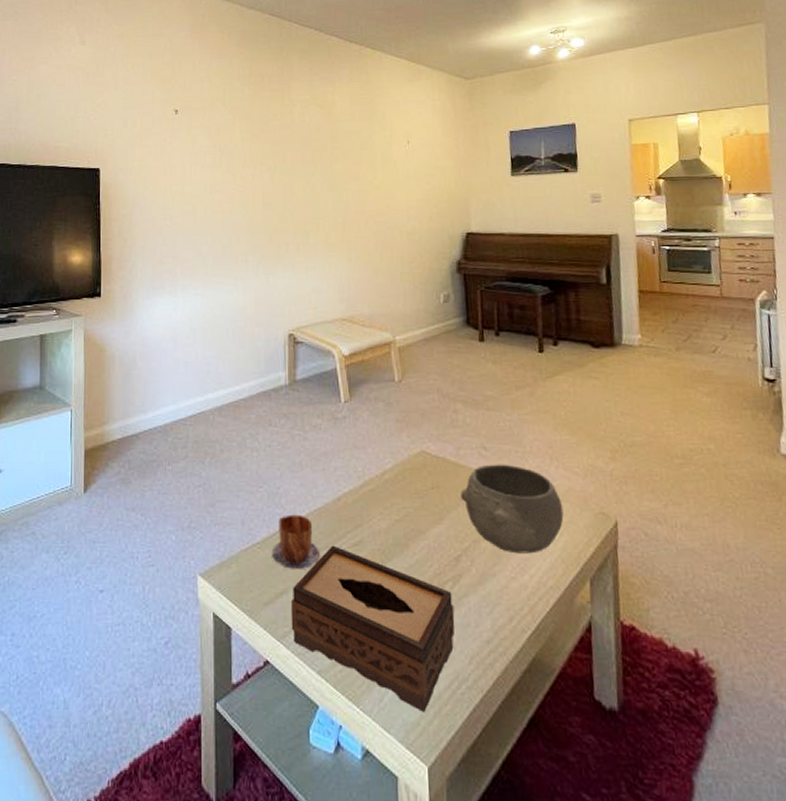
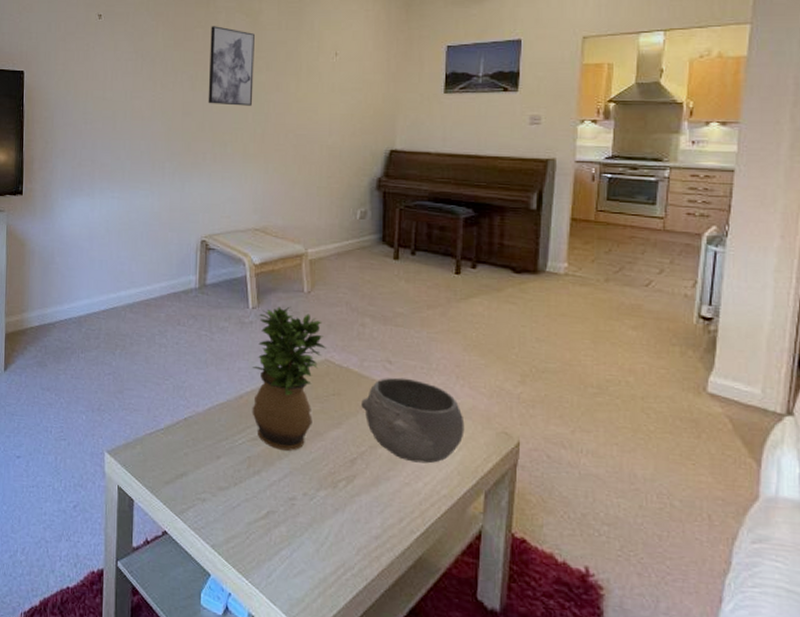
mug: present [272,514,321,569] -> none [175,406,220,456]
wall art: none [287,118,332,196] -> present [208,26,255,106]
tissue box: present [291,545,455,712] -> none [189,437,346,591]
potted plant: none [349,397,421,554] -> present [252,306,326,451]

